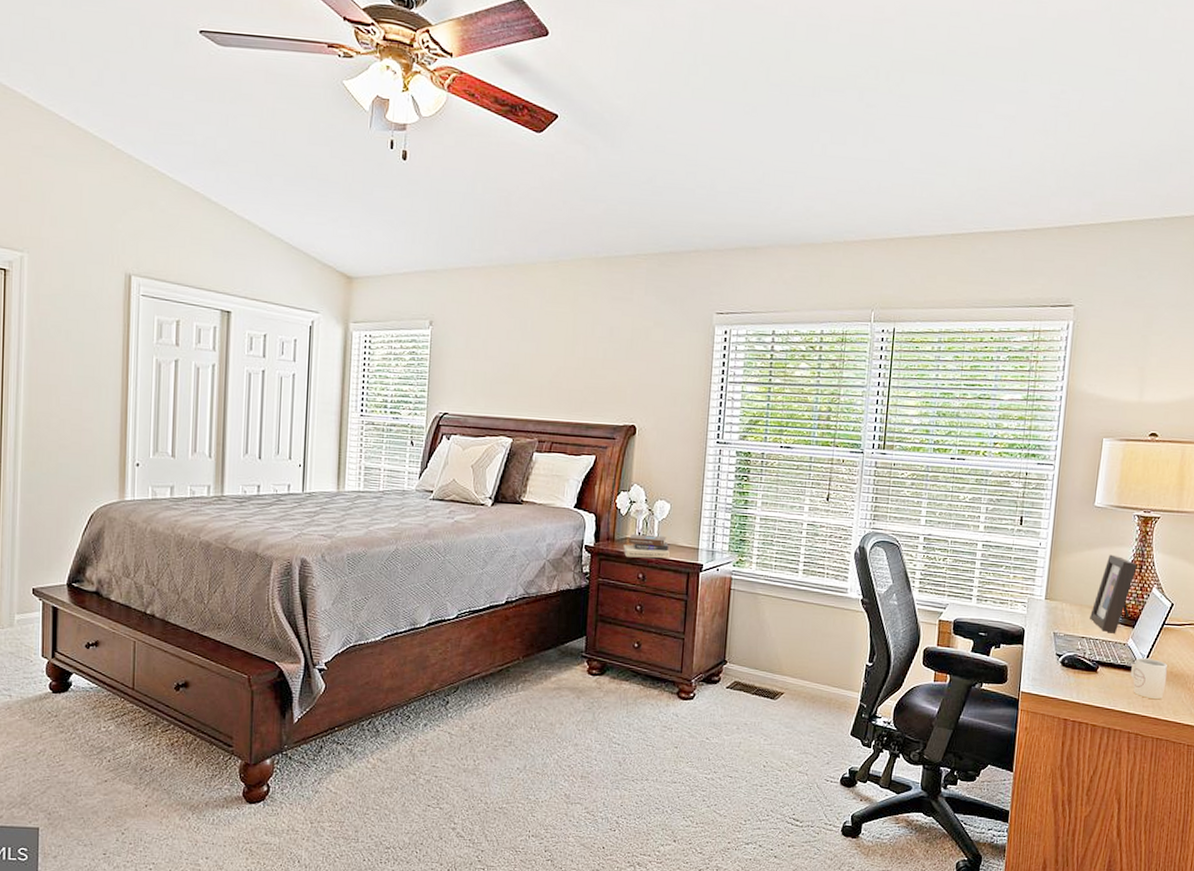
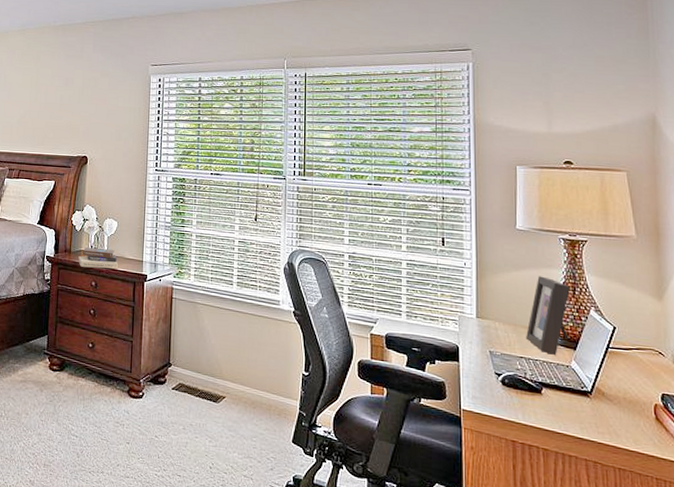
mug: present [1131,657,1168,700] -> none [579,380,621,427]

